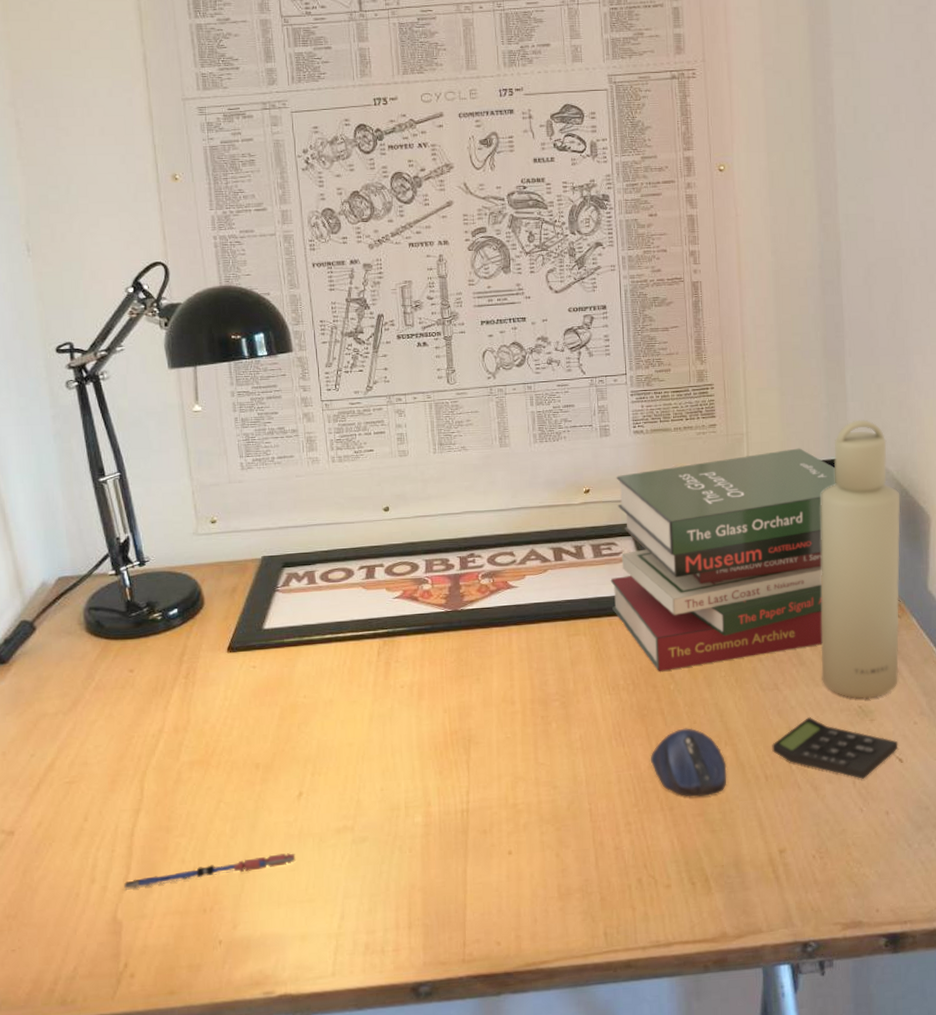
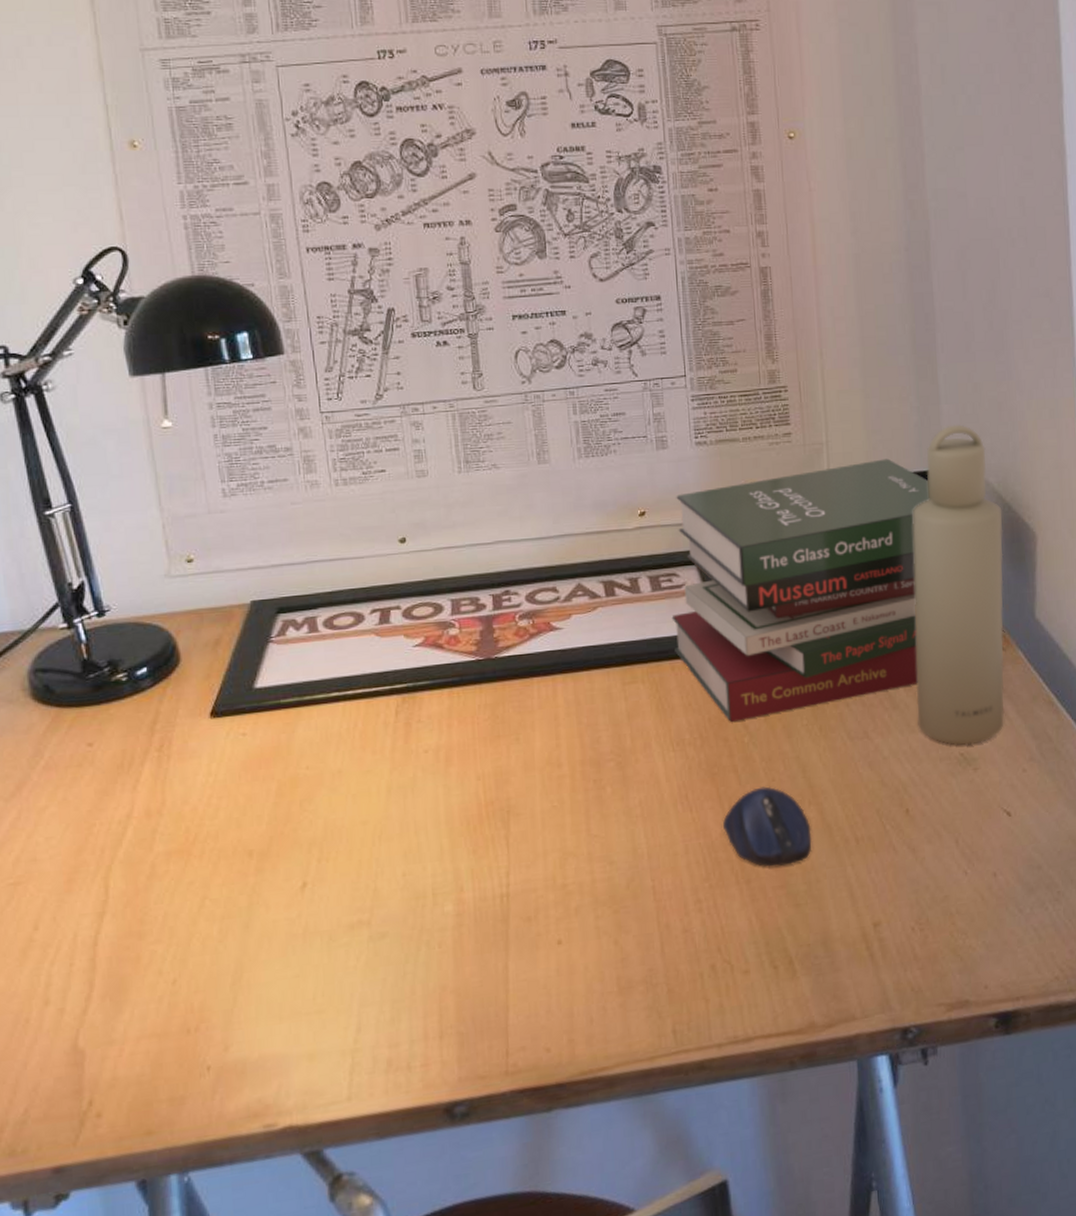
pen: present [124,853,296,890] -> none [86,956,300,1012]
calculator: present [772,716,898,779] -> none [863,767,1006,837]

